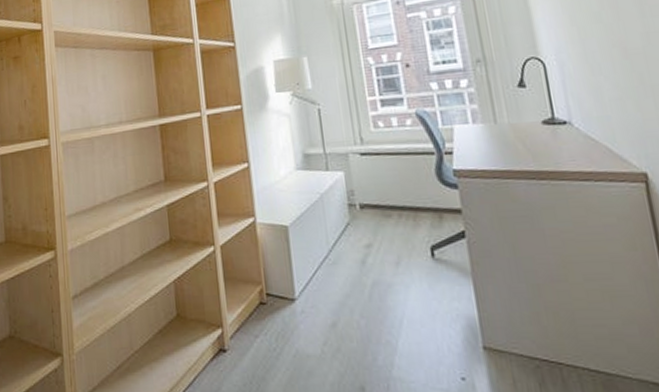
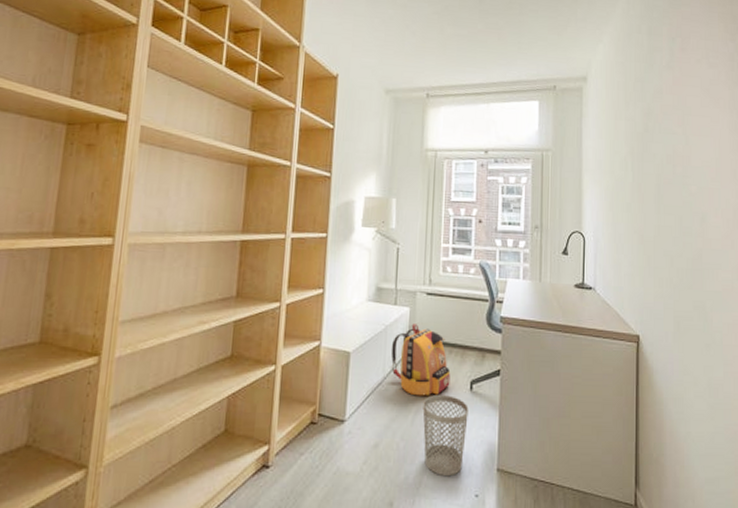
backpack: none [331,188,407,268] -> present [391,324,451,396]
wastebasket: none [378,265,439,356] -> present [423,395,469,475]

